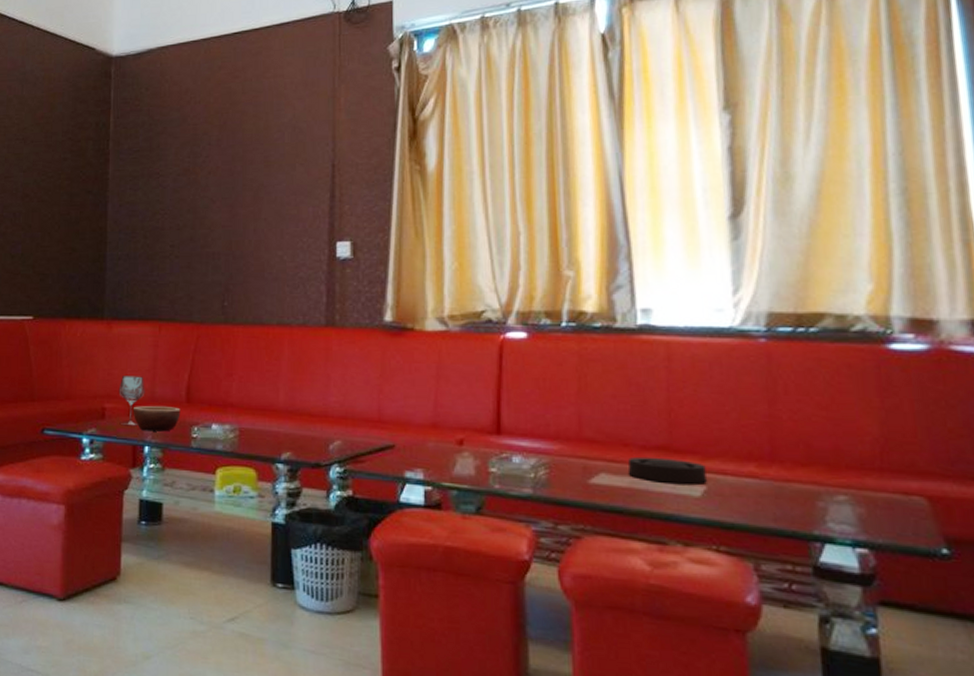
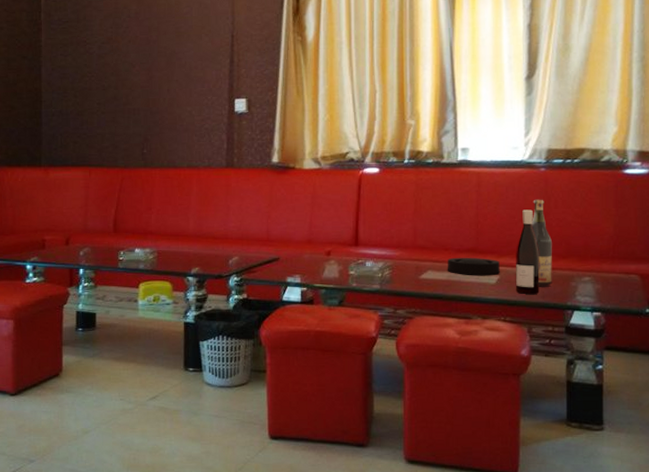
wine glass: present [118,376,145,427] -> none [56,212,79,254]
bowl: present [132,405,181,432] -> none [68,235,109,257]
bottle: none [729,395,769,515] -> present [515,209,540,294]
wine bottle: none [750,381,788,506] -> present [532,199,553,287]

